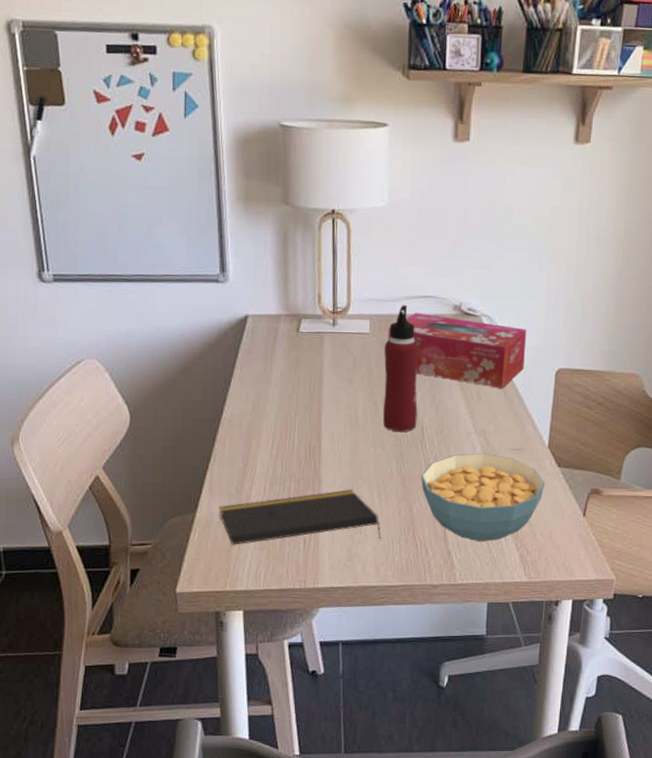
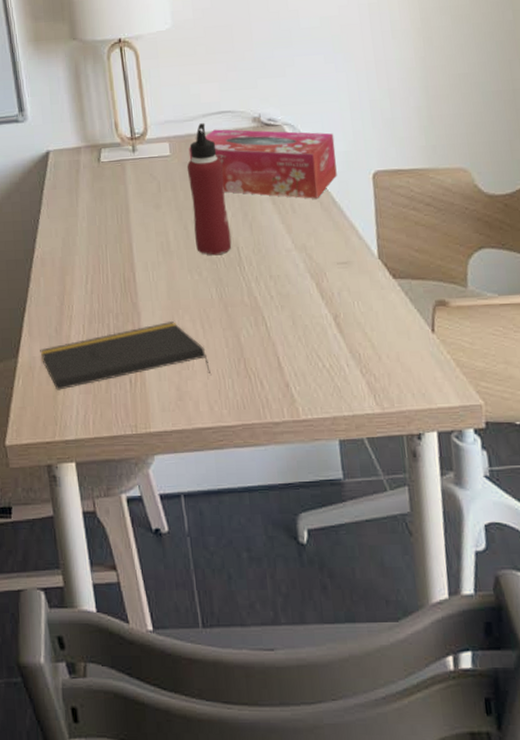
cereal bowl: present [420,453,545,541] -> none [243,270,382,369]

